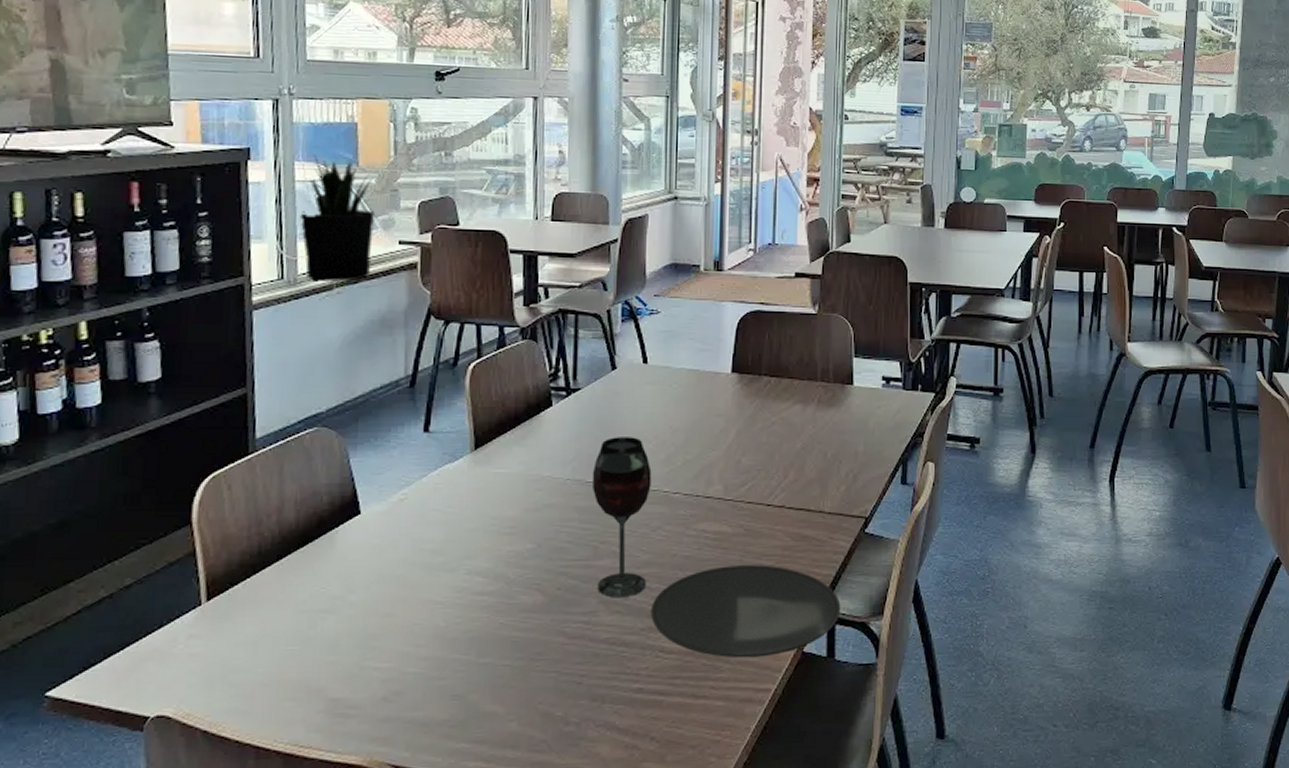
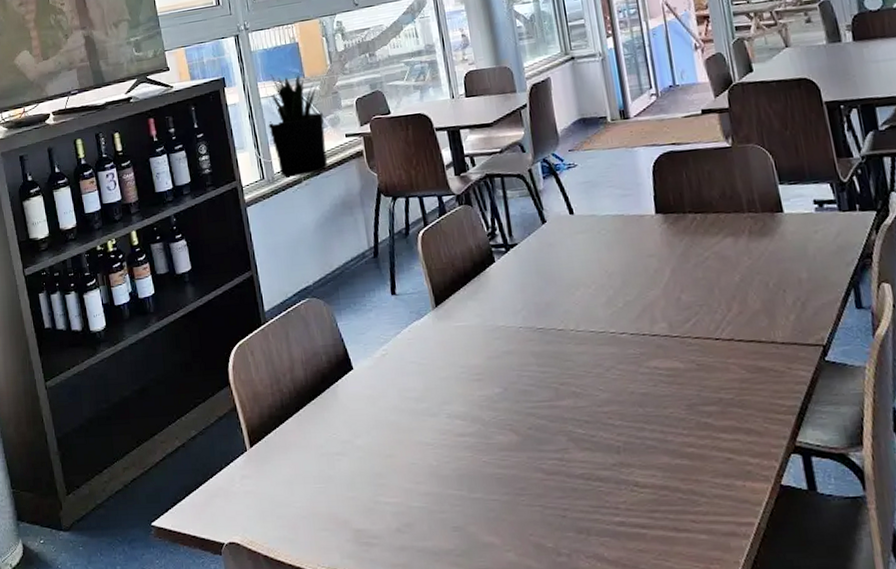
wineglass: present [592,437,652,598] -> none [541,283,610,436]
plate: present [650,565,841,658] -> none [618,398,815,492]

